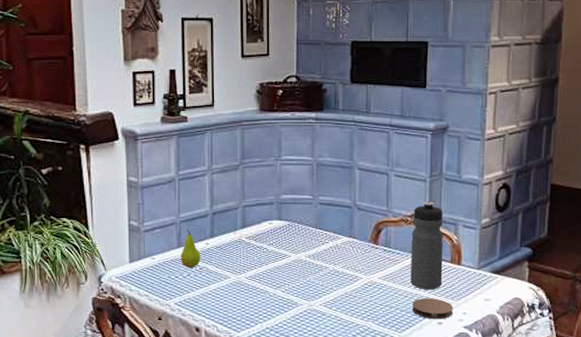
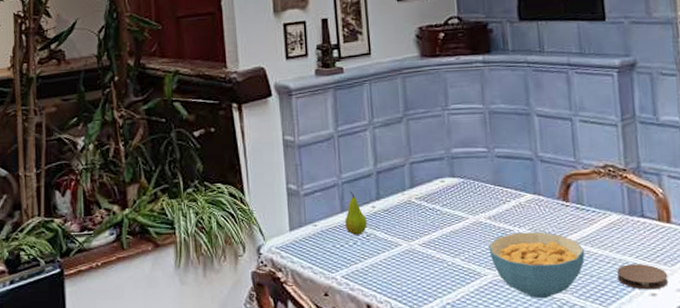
cereal bowl: none [306,269,388,326] -> present [488,232,585,299]
water bottle: present [410,202,443,289] -> none [606,149,651,253]

